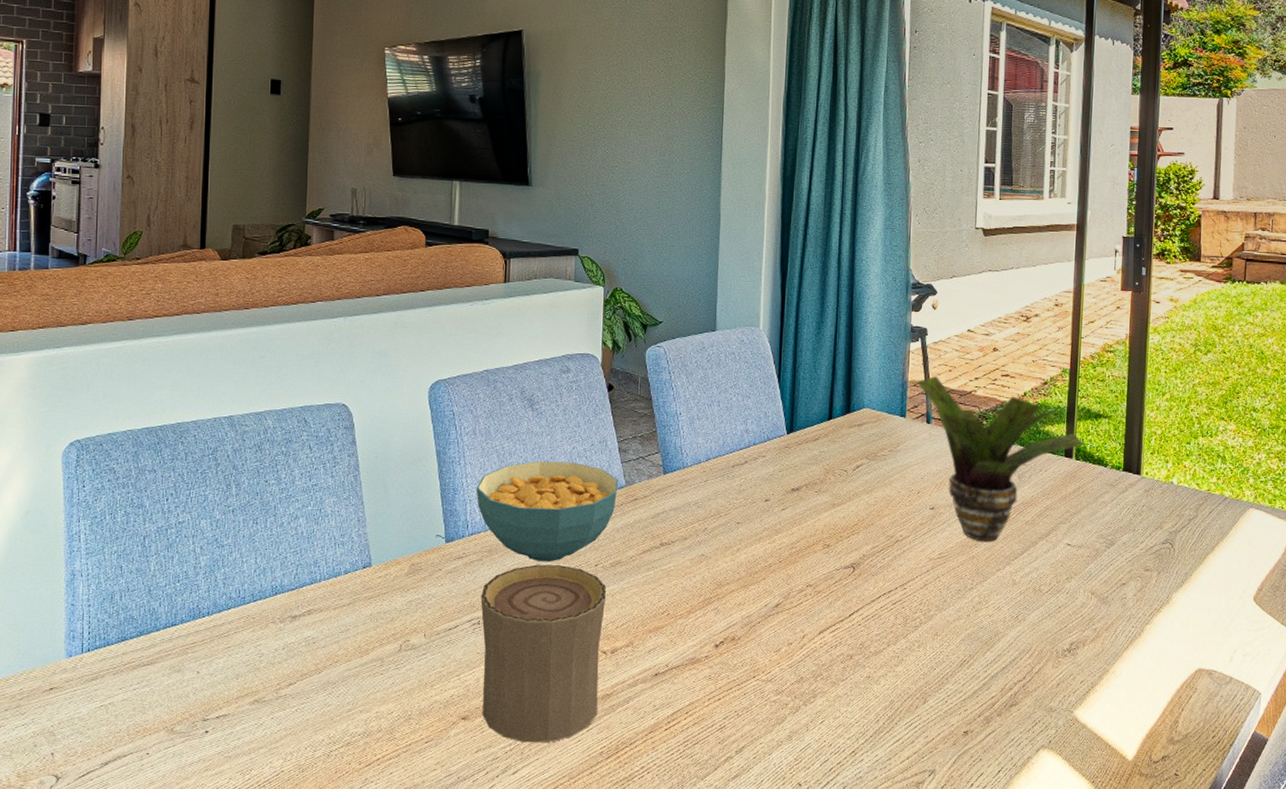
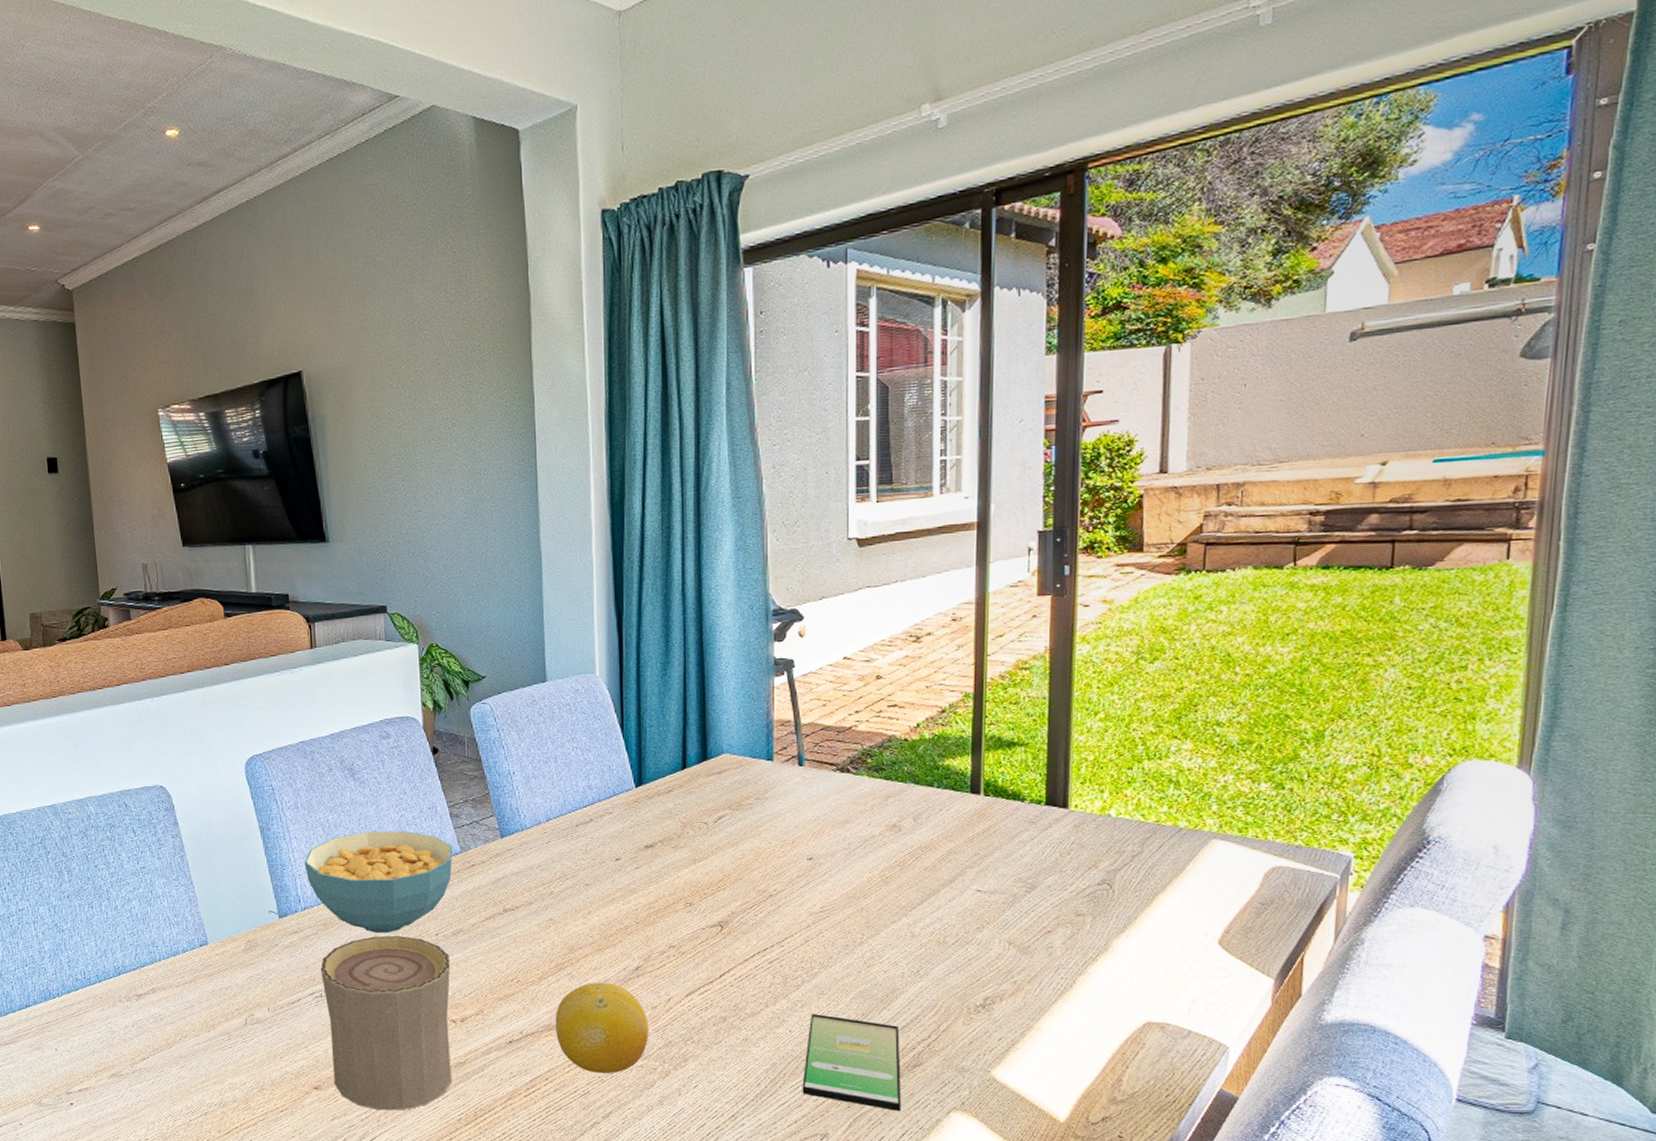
fruit: none [699,617,784,708] -> present [555,982,649,1073]
smartphone: none [907,654,1000,749] -> present [789,1014,902,1112]
potted plant: present [917,376,1084,542] -> none [785,713,995,892]

